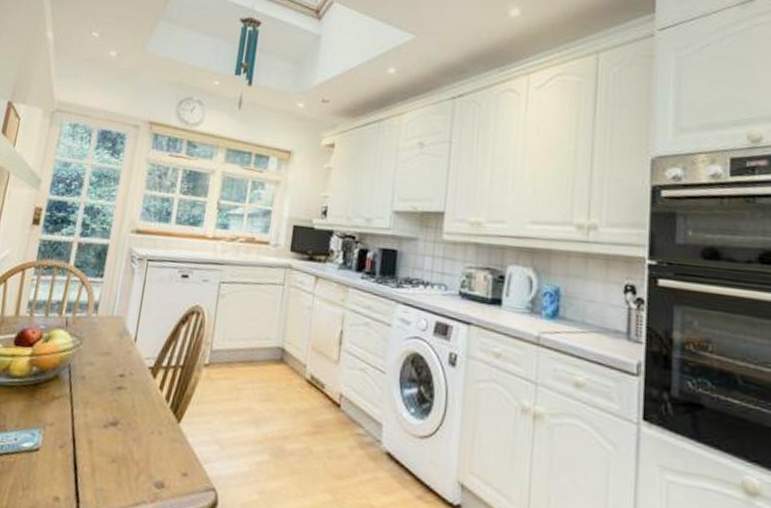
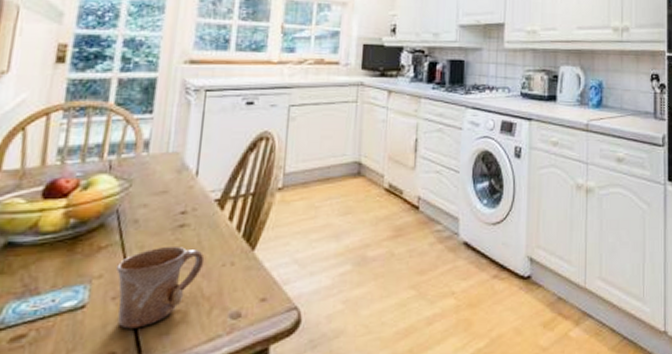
mug: none [62,405,137,480] -> present [116,245,205,329]

